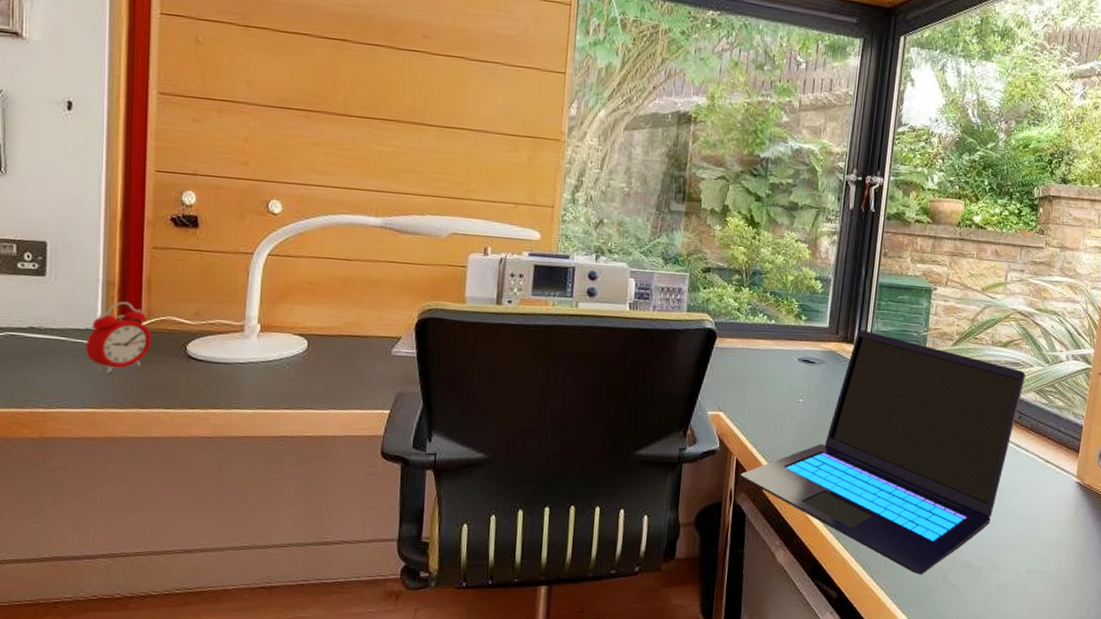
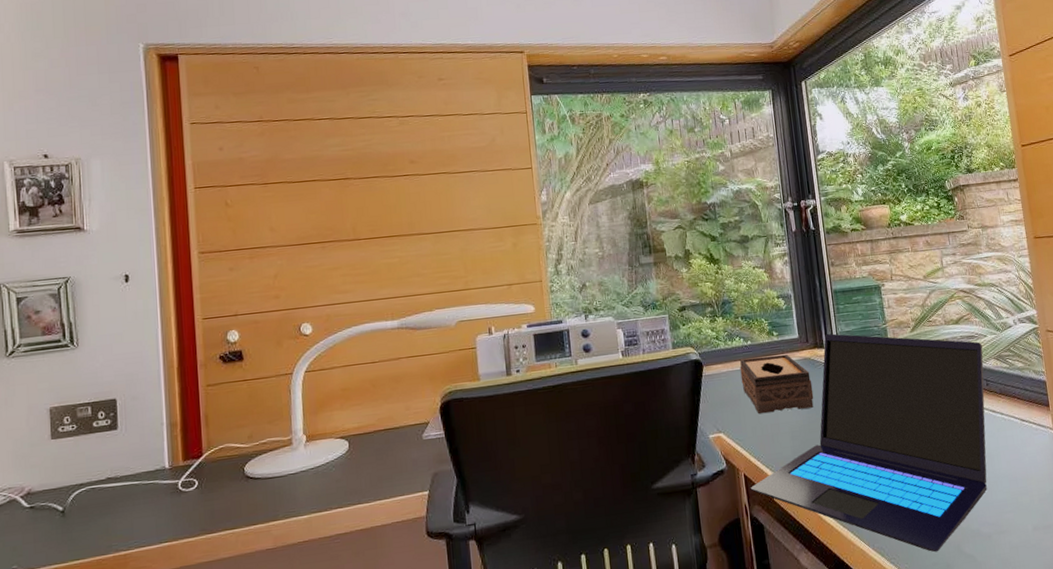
alarm clock: present [86,301,152,374] -> none [157,438,214,507]
tissue box: none [755,338,832,404] -> present [740,354,814,414]

